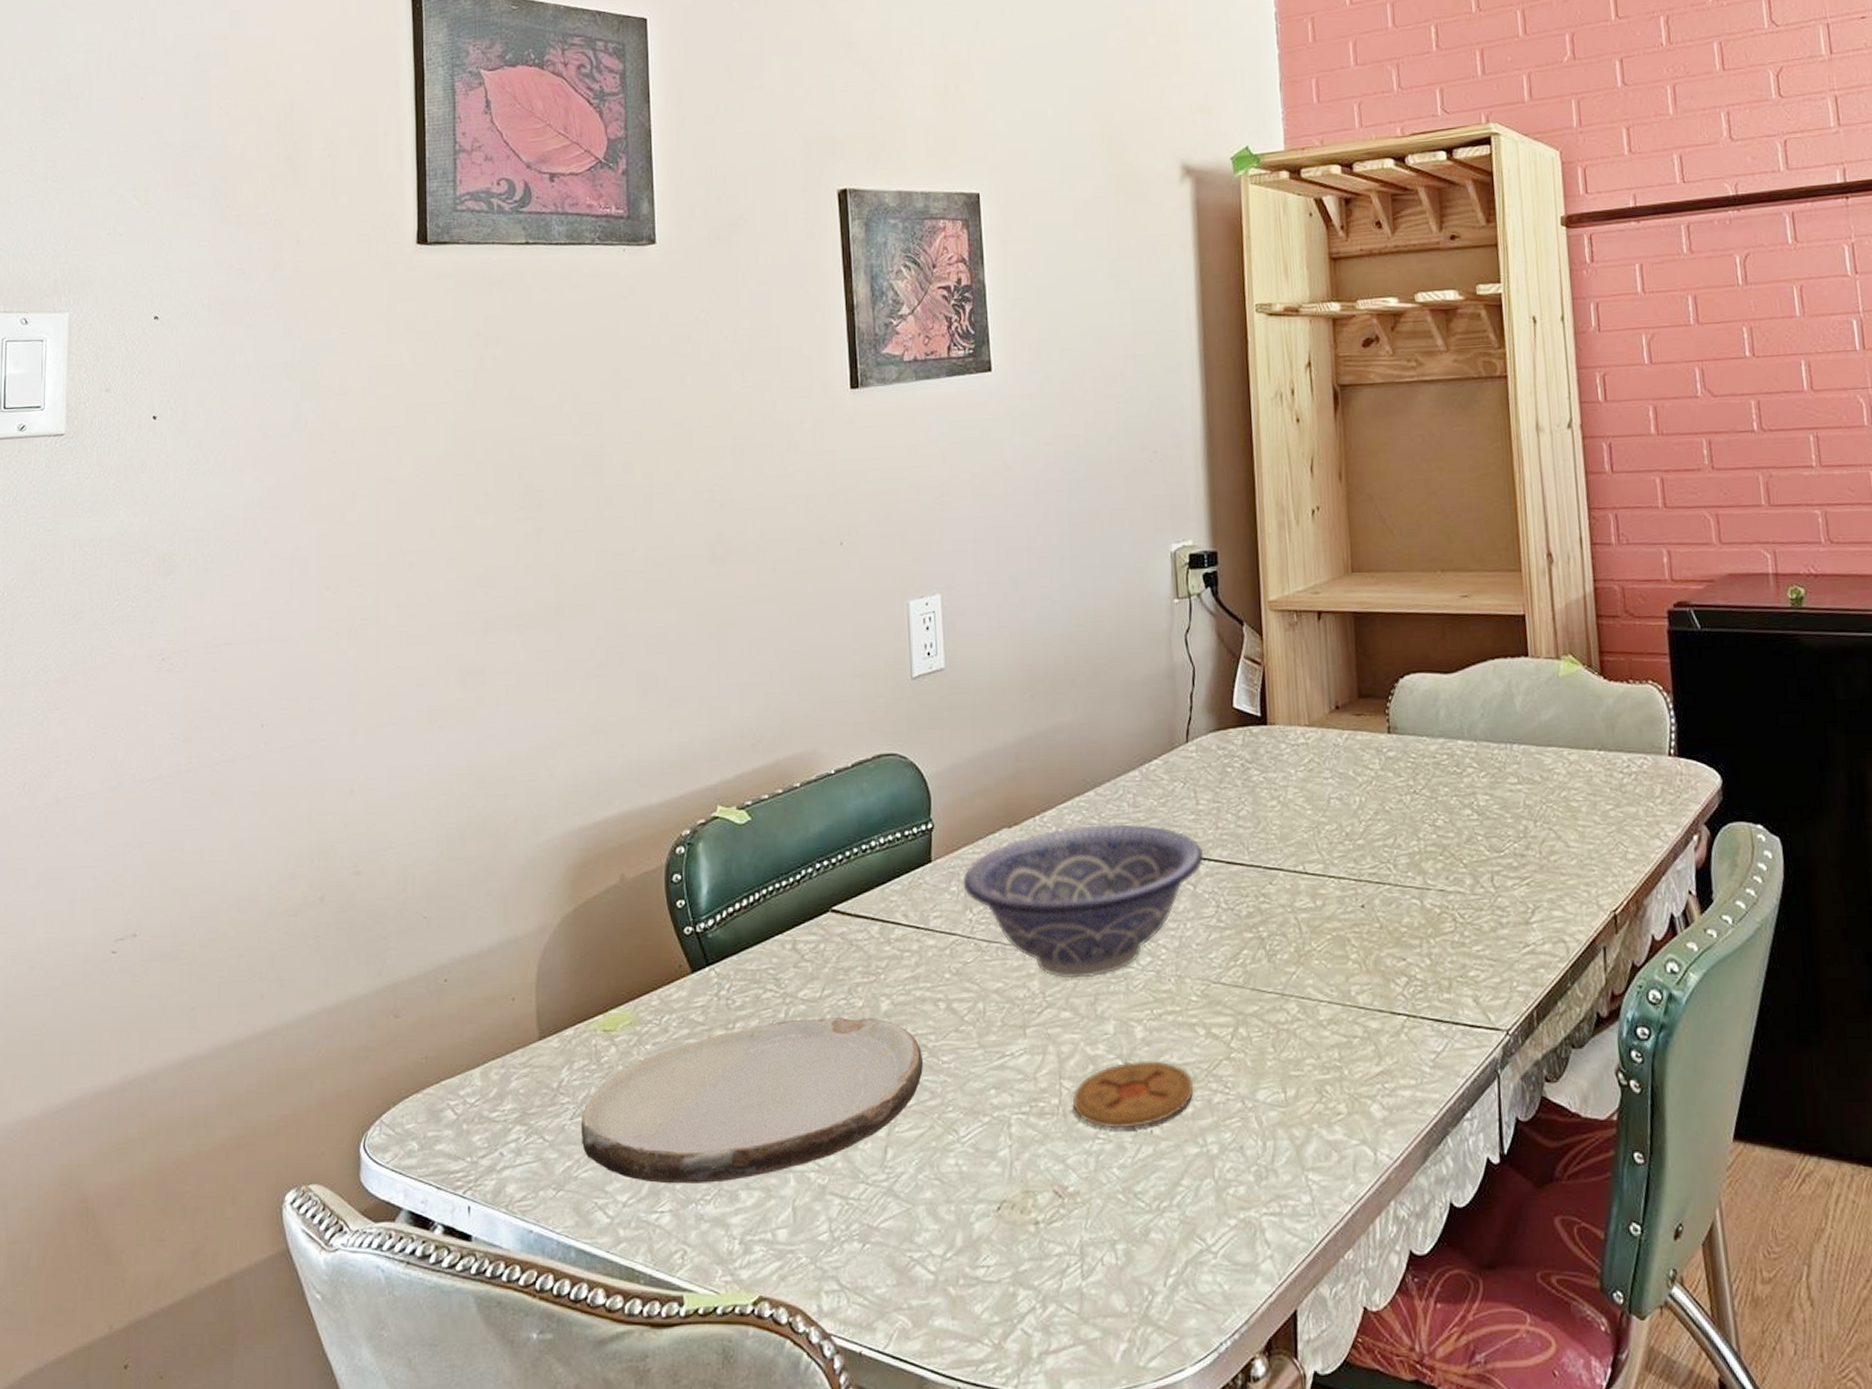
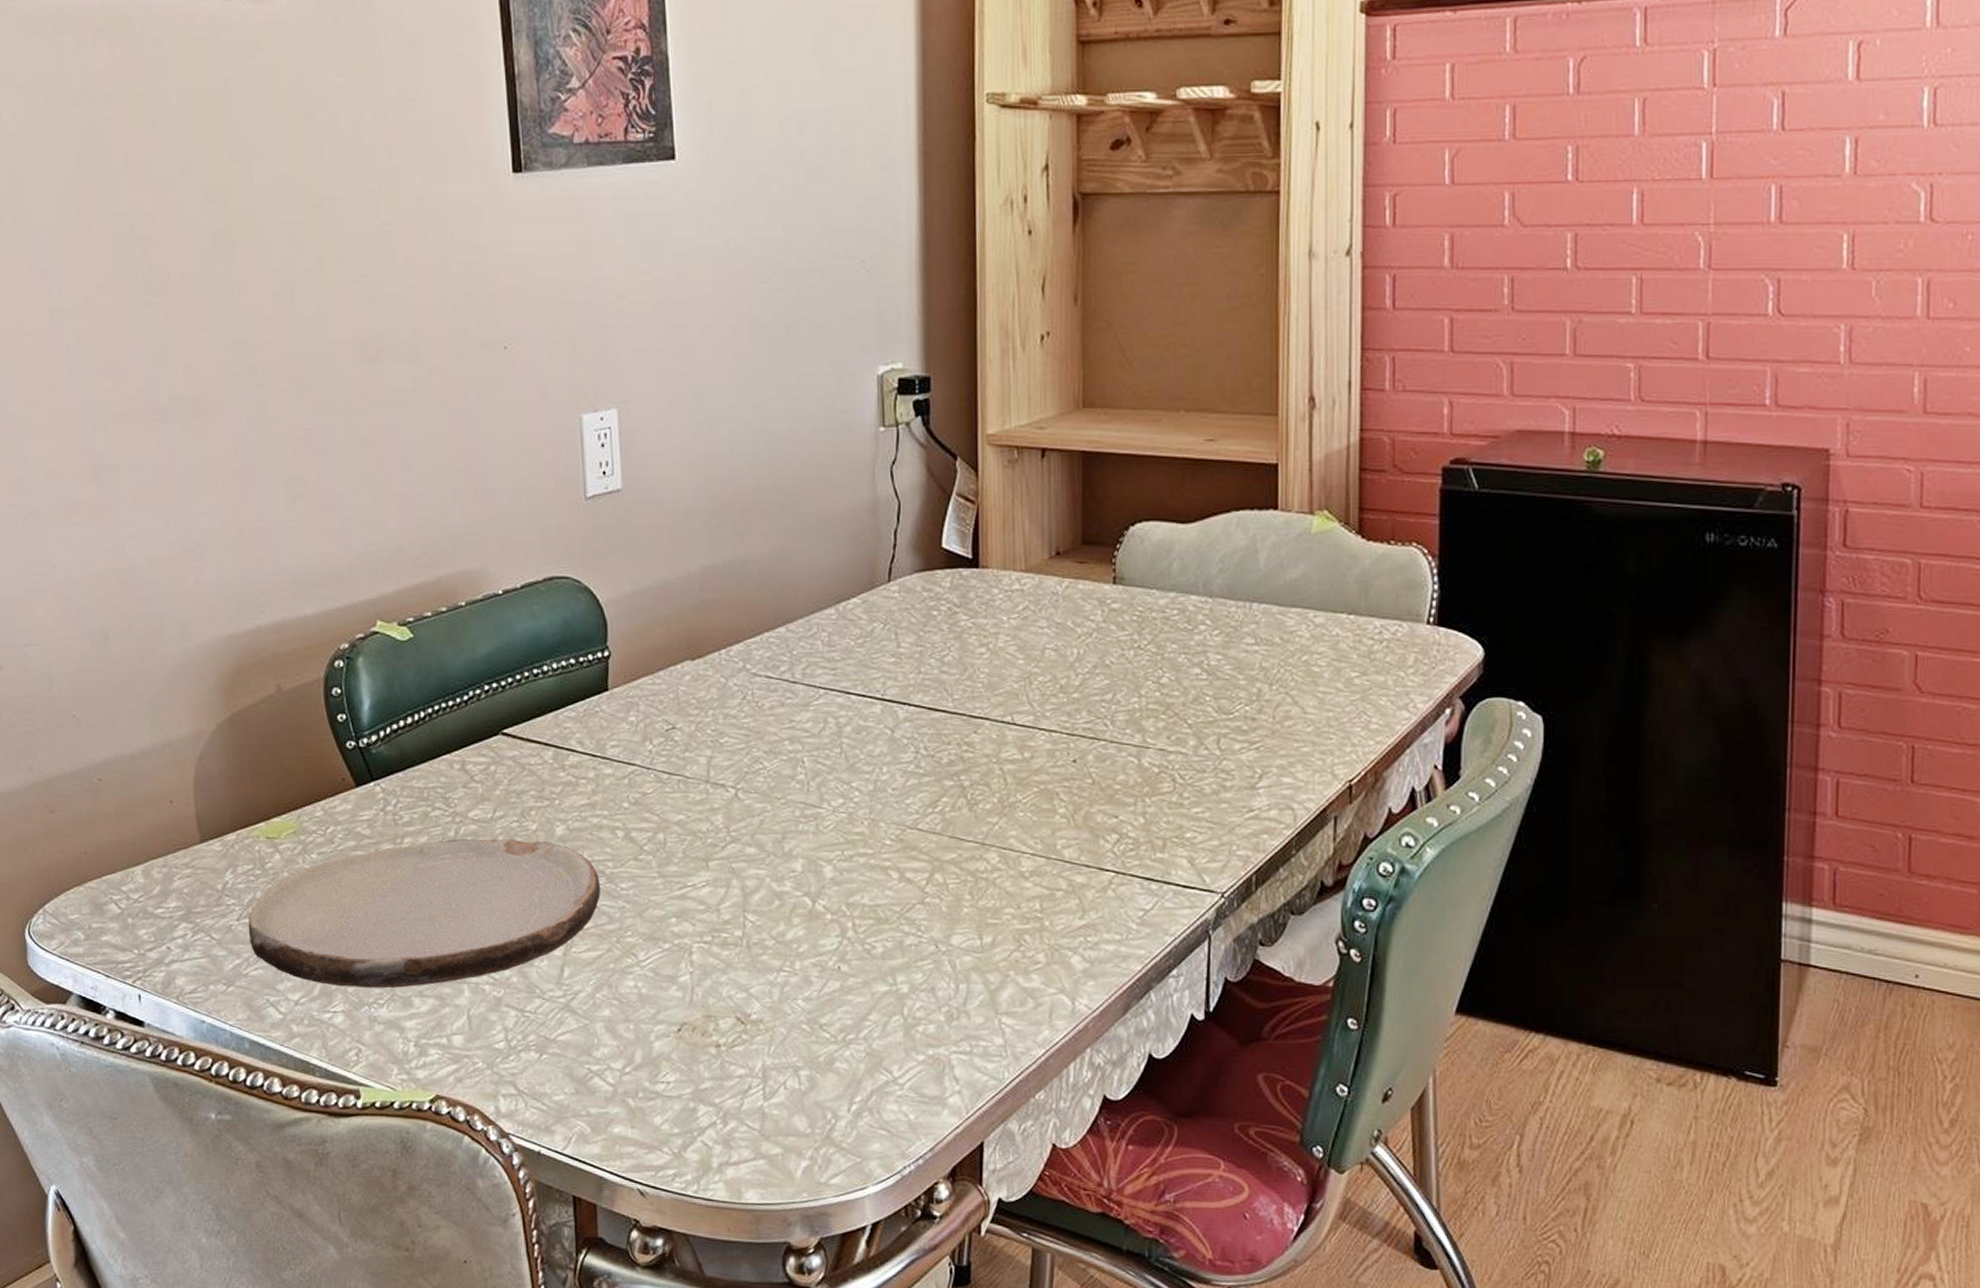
decorative bowl: present [963,824,1205,979] -> none [642,662,904,816]
coaster: present [1072,1061,1194,1129] -> none [756,899,885,964]

